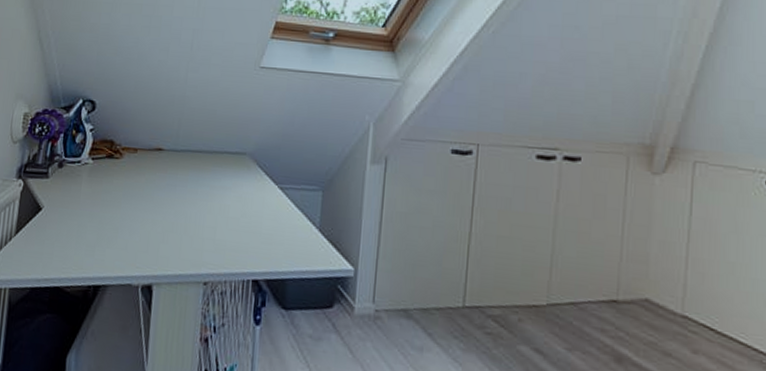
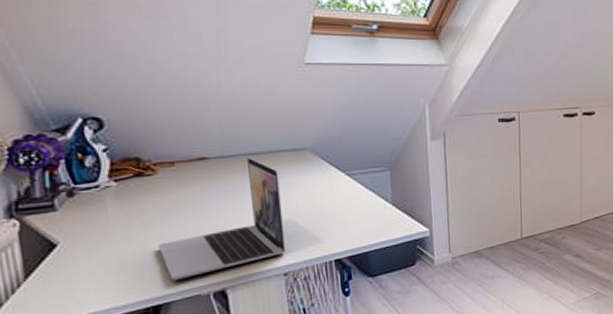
laptop: none [109,154,218,265] -> present [158,157,286,281]

